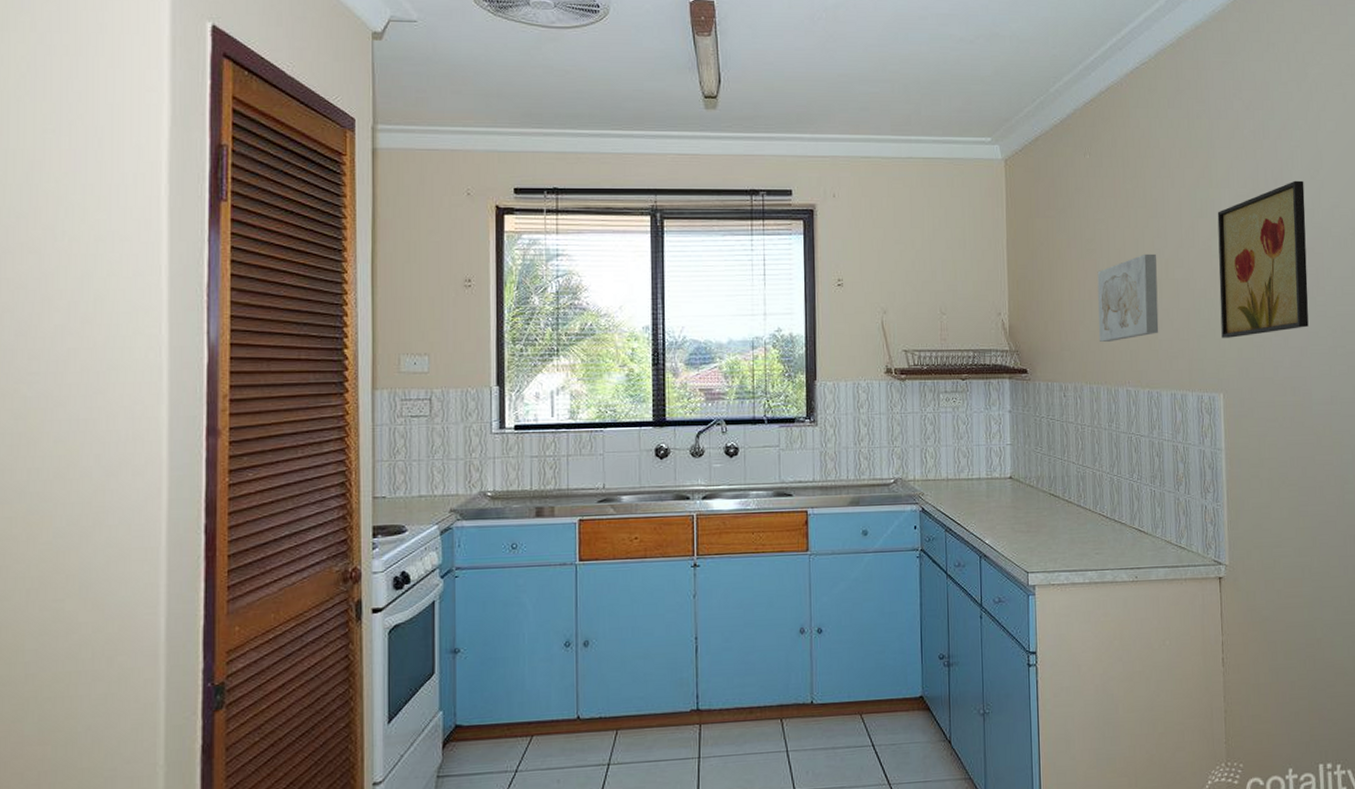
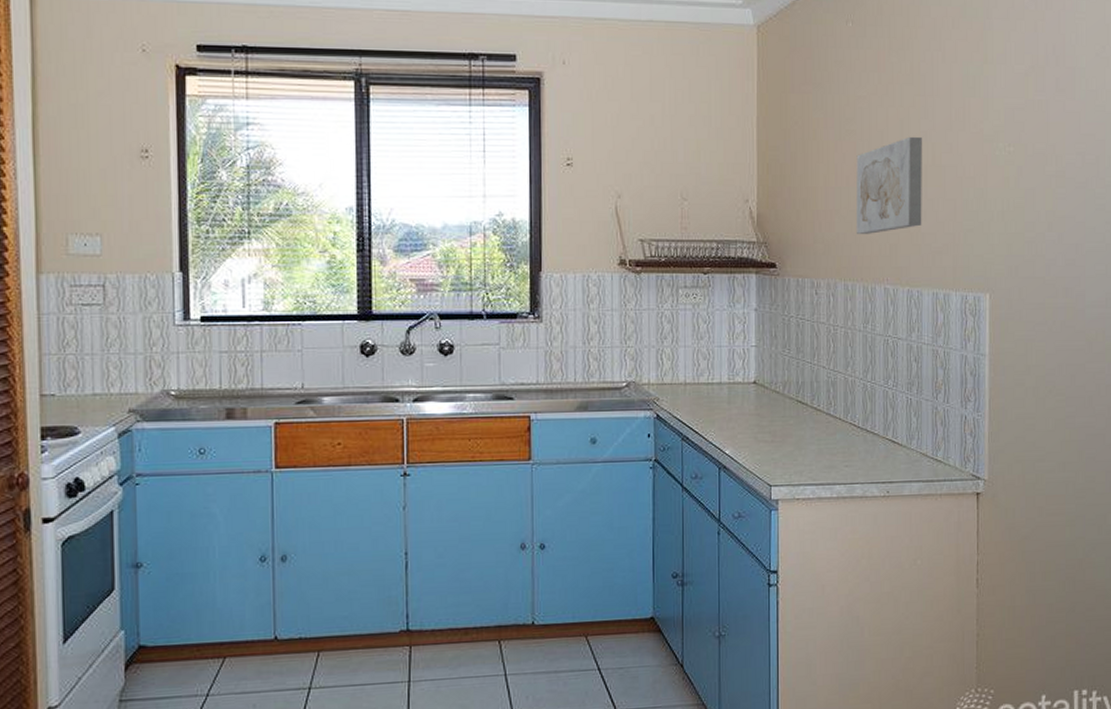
wall art: present [1217,180,1309,338] -> none [990,57,1088,232]

